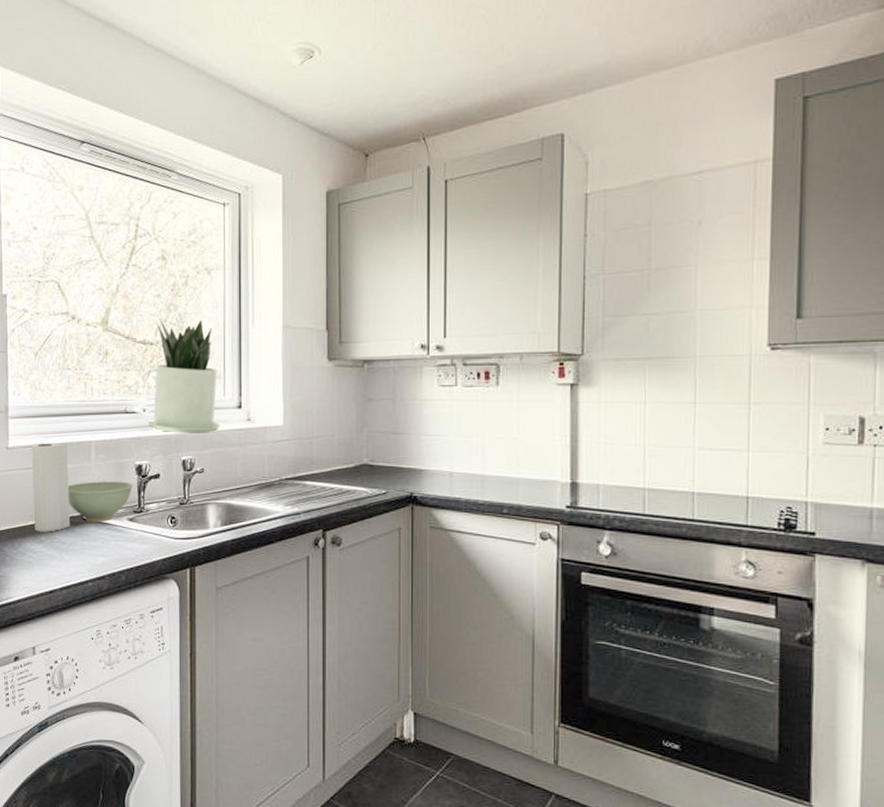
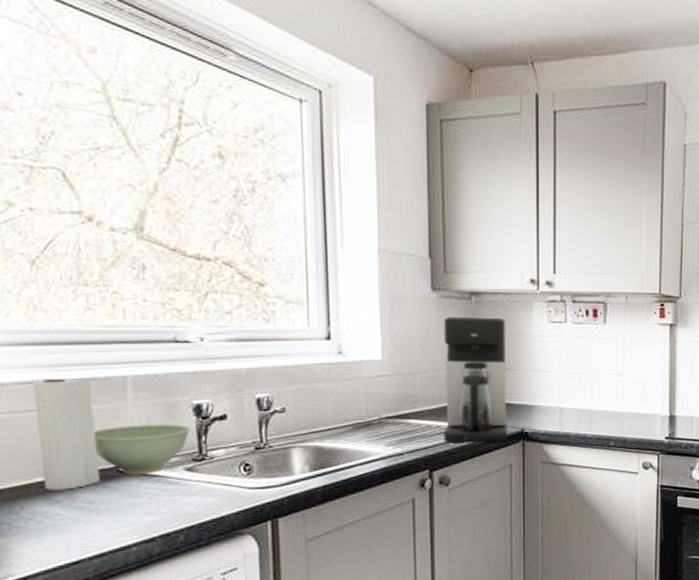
planter: present [147,319,221,433] -> none [206,230,305,368]
coffee maker: none [336,384,397,506] -> present [443,317,508,443]

